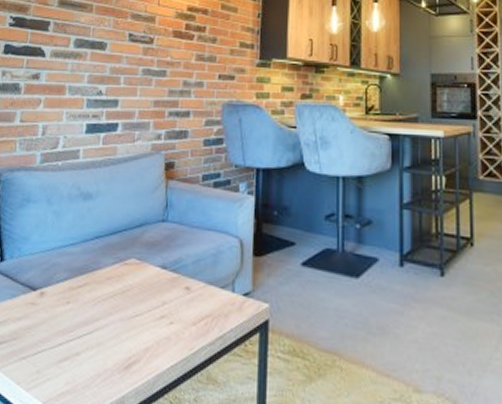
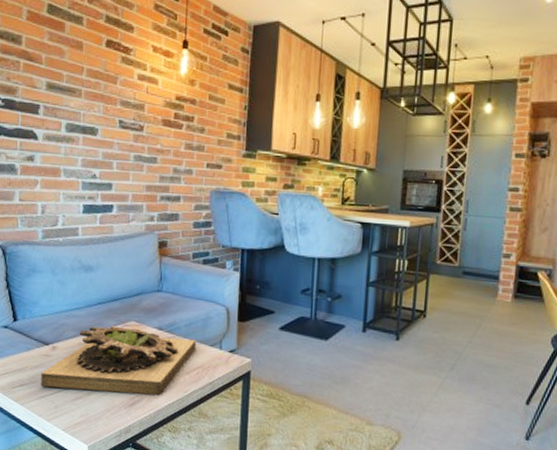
succulent planter: none [23,265,205,355] -> present [41,326,197,396]

